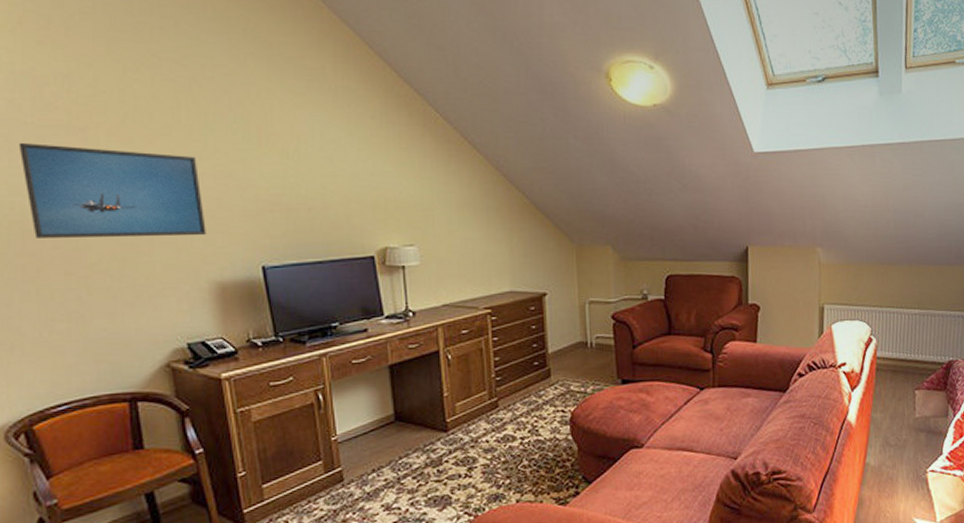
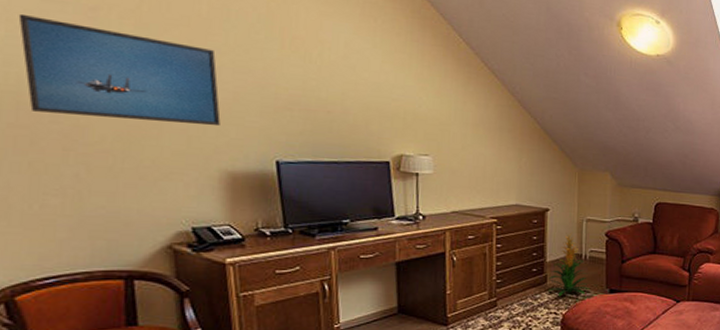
indoor plant: none [553,317,599,392] -> present [548,232,590,297]

